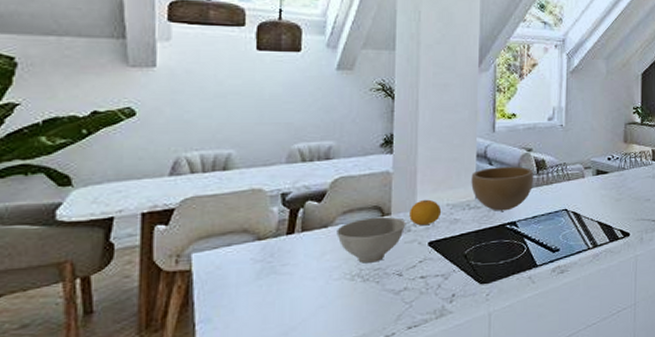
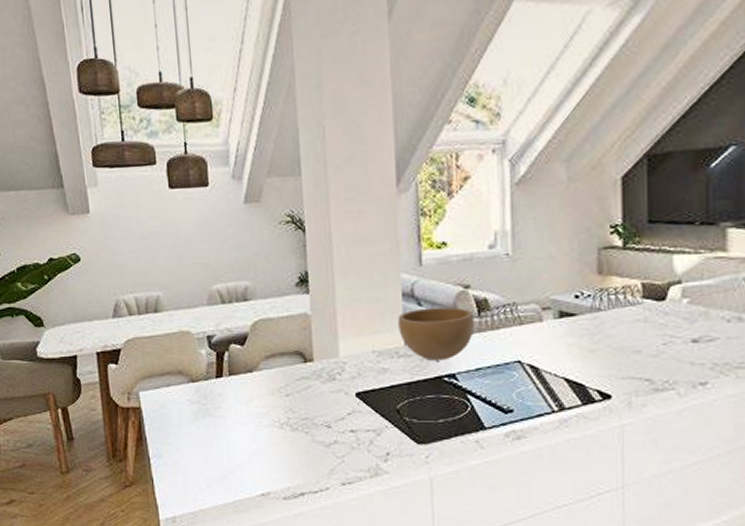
bowl: present [337,216,406,263] -> none [261,363,330,412]
fruit: present [409,199,442,226] -> none [332,345,368,375]

